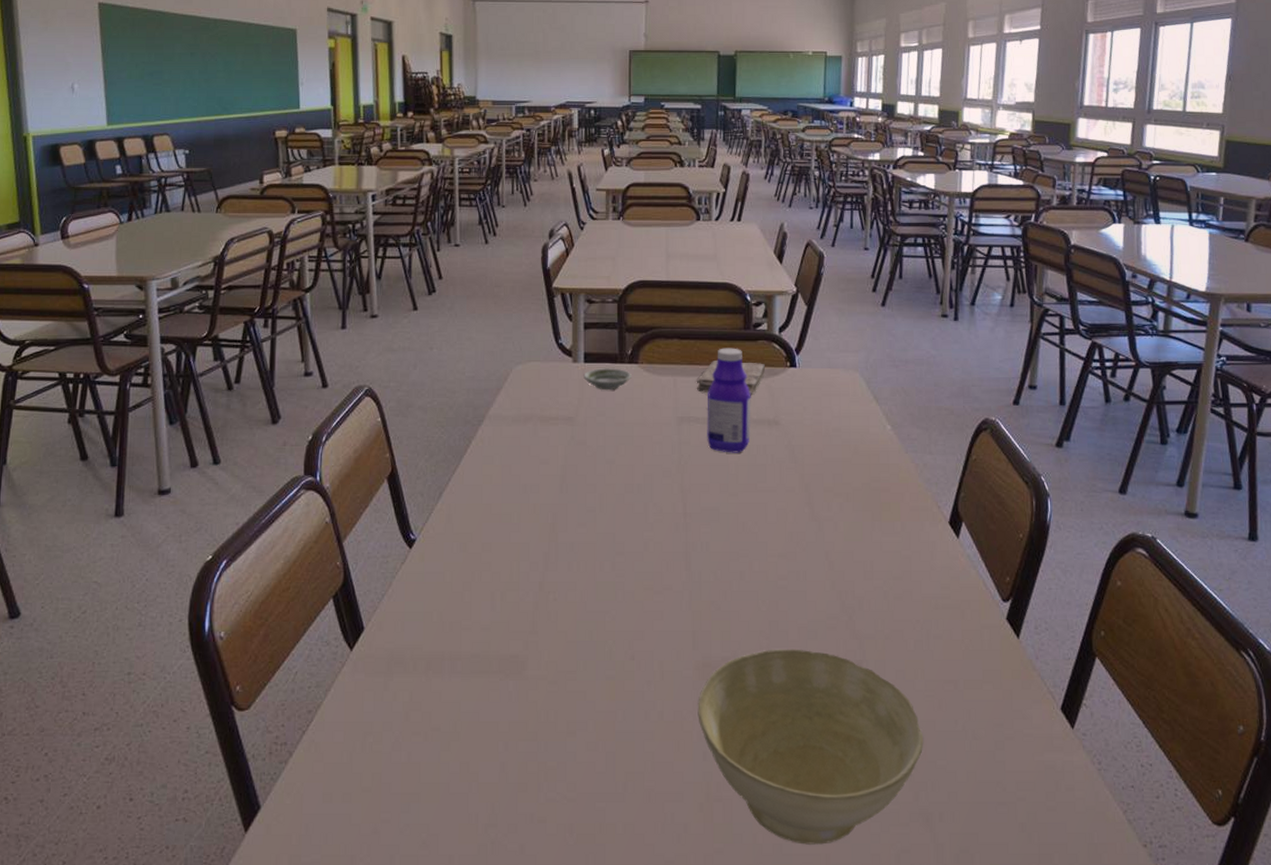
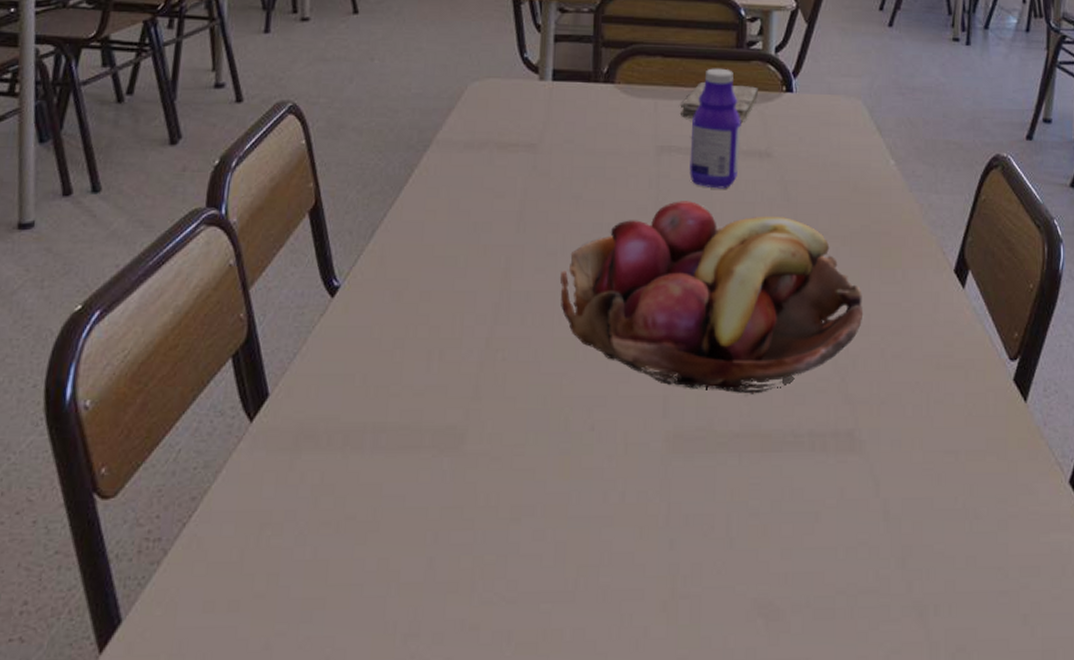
saucer: present [583,368,631,391] -> none [551,87,606,114]
fruit basket: none [600,464,867,630] -> present [560,201,864,394]
bowl: present [697,649,924,845] -> none [665,416,920,648]

